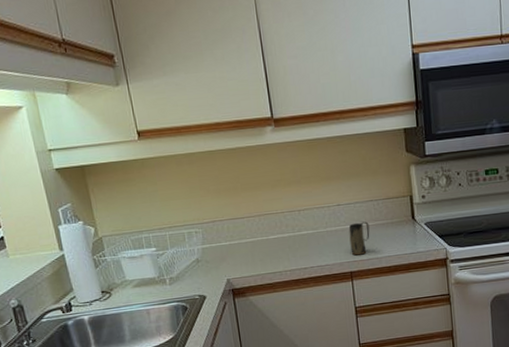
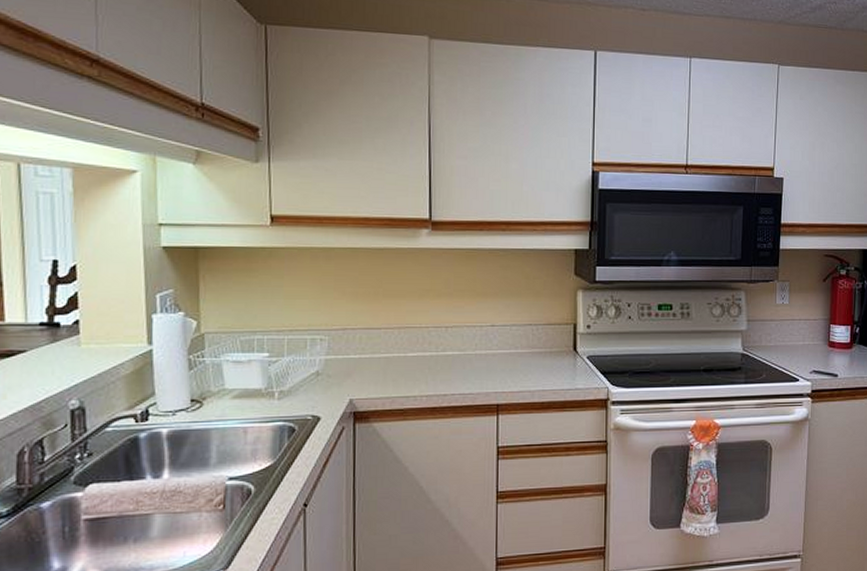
mug: present [348,221,370,256] -> none [500,348,525,386]

